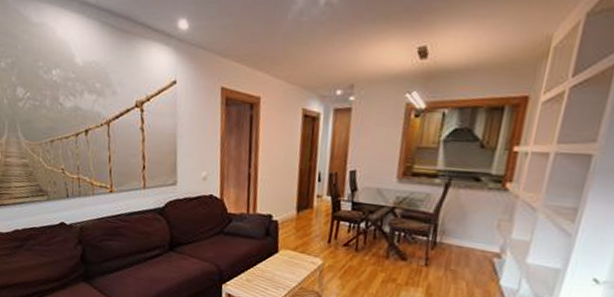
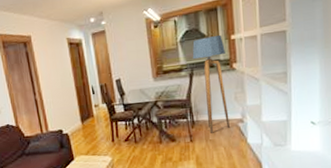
floor lamp: none [452,141,502,262] -> present [192,35,231,133]

